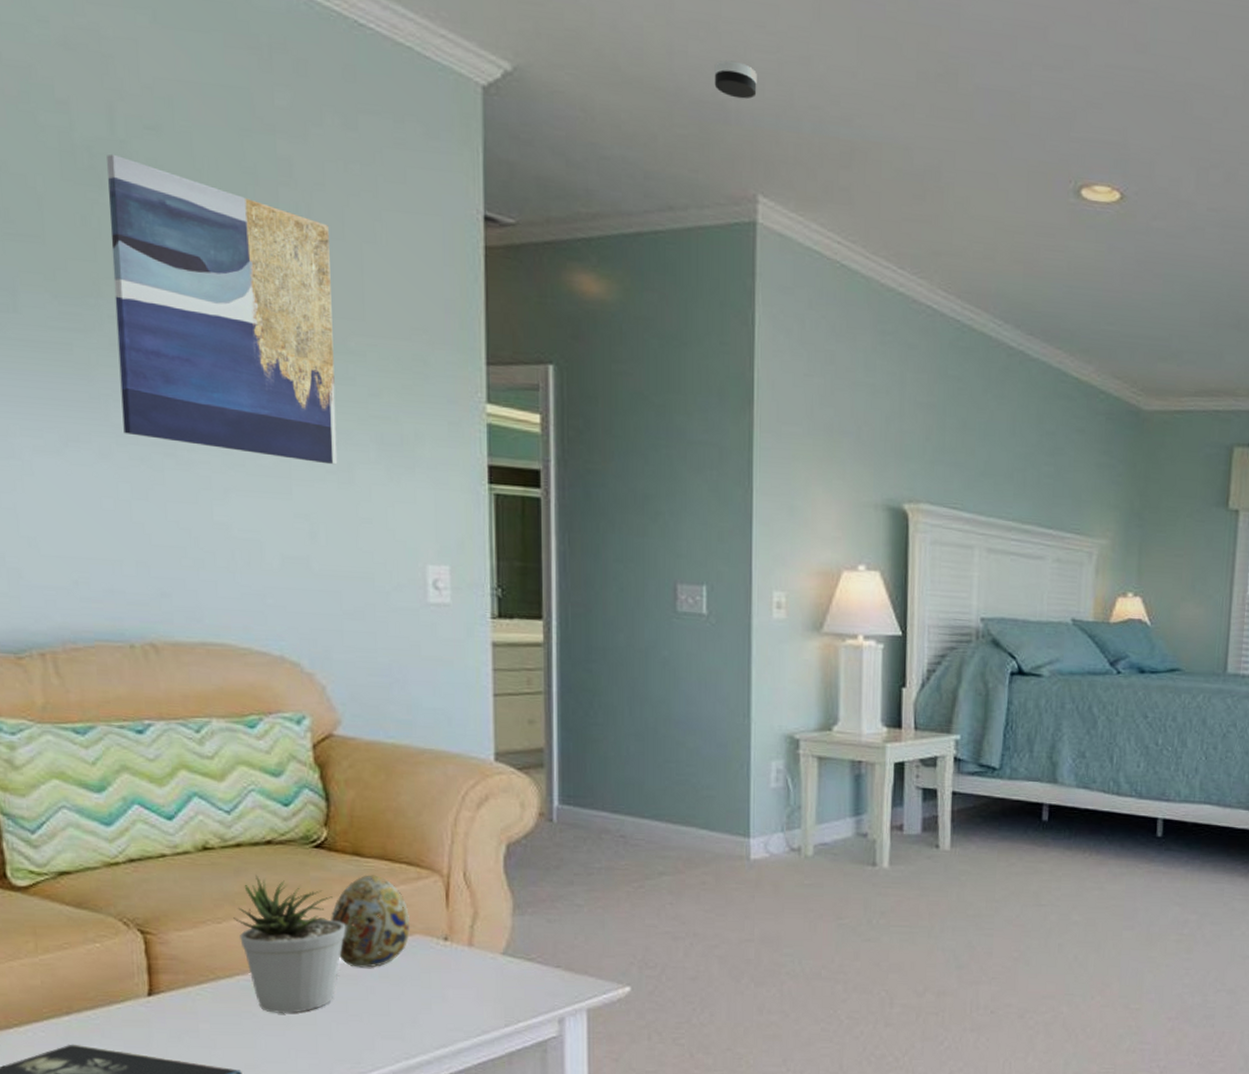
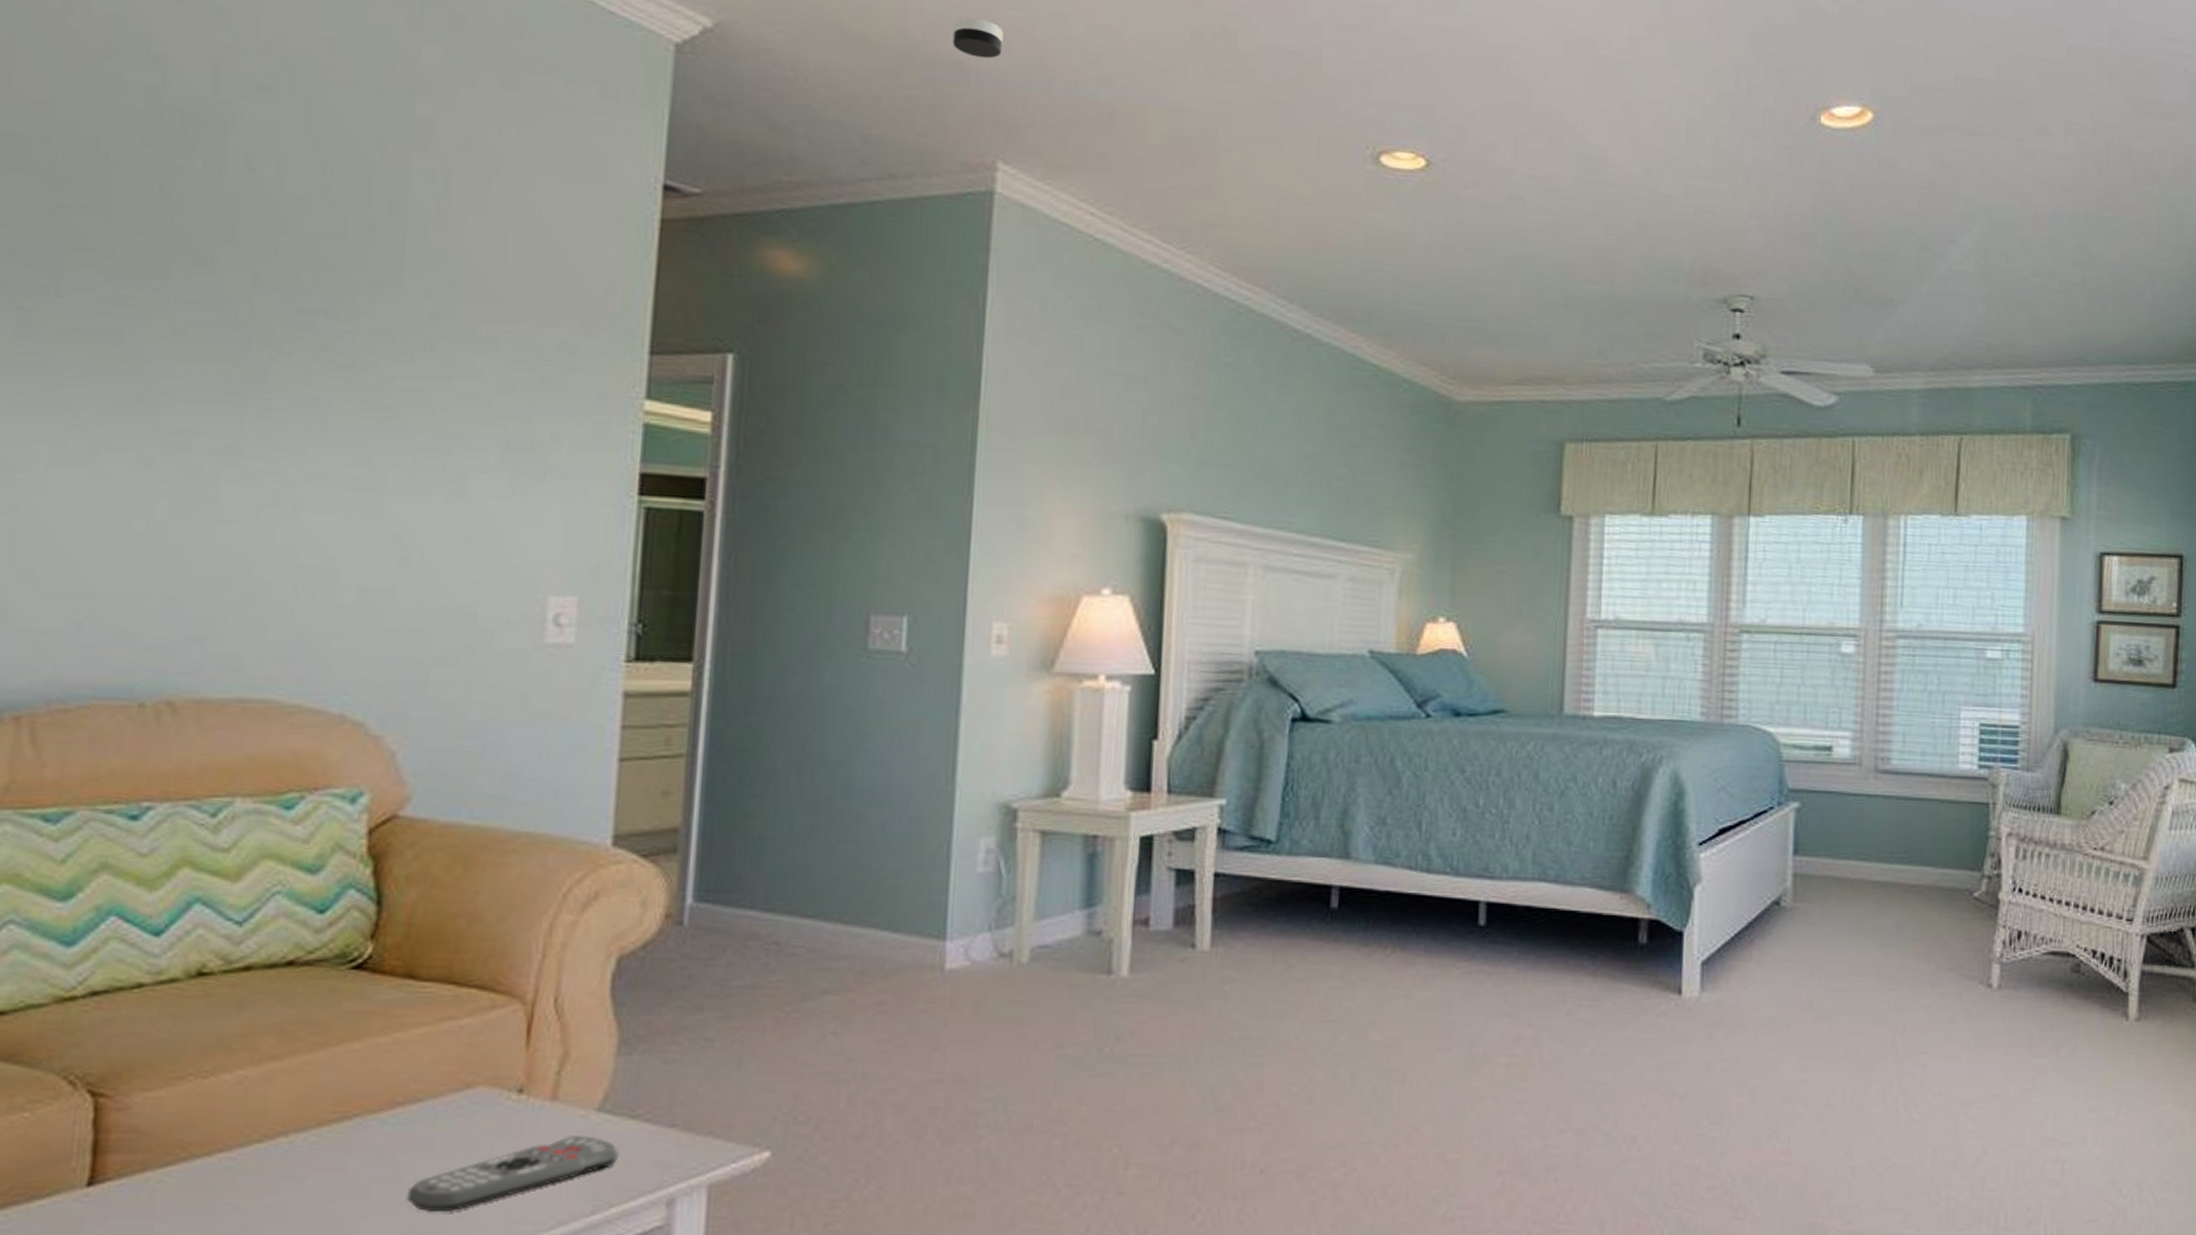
wall art: present [107,153,338,465] -> none [173,115,470,475]
potted plant: present [233,874,346,1013] -> none [226,1008,383,1205]
decorative egg: present [331,874,411,968] -> none [363,1004,474,1136]
remote control: none [373,972,522,1022] -> present [407,1136,620,1213]

